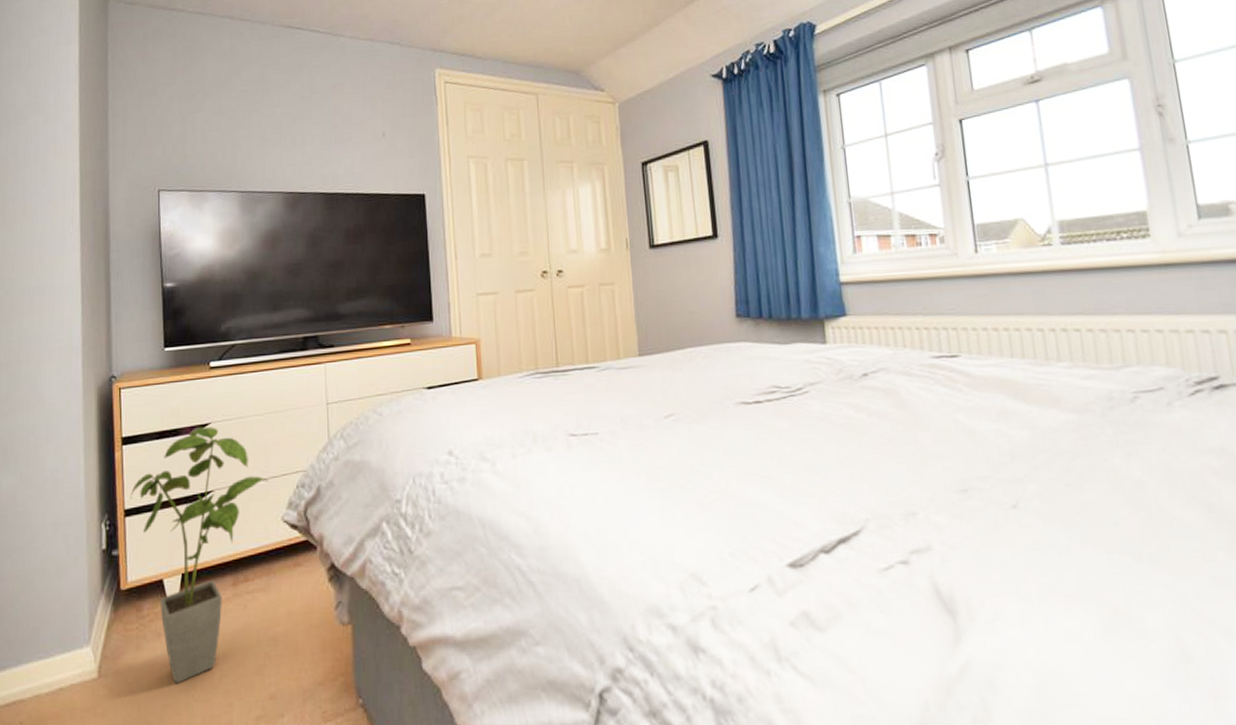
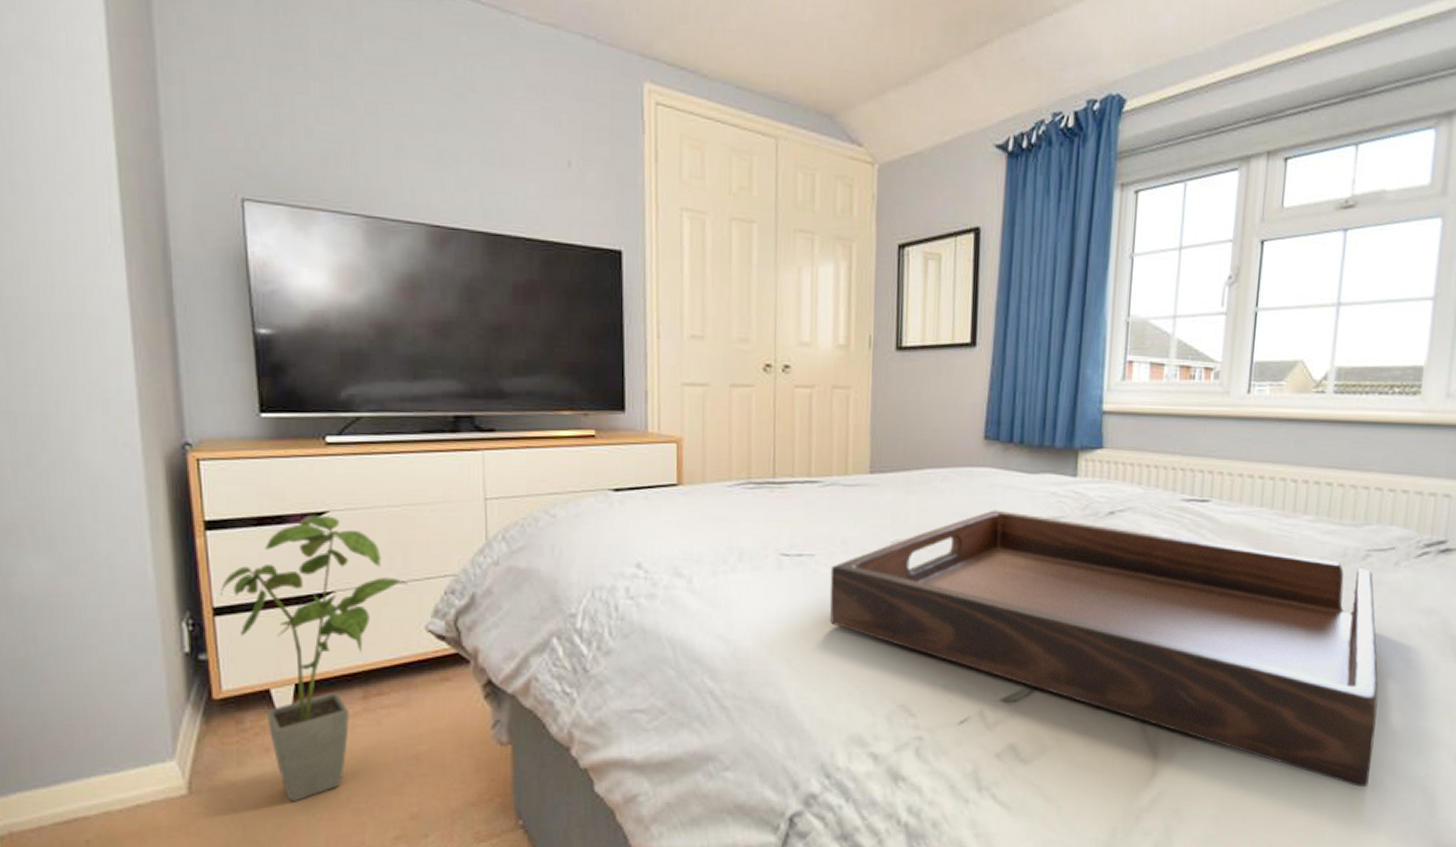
serving tray: none [613,380,1201,650] -> present [829,510,1379,787]

